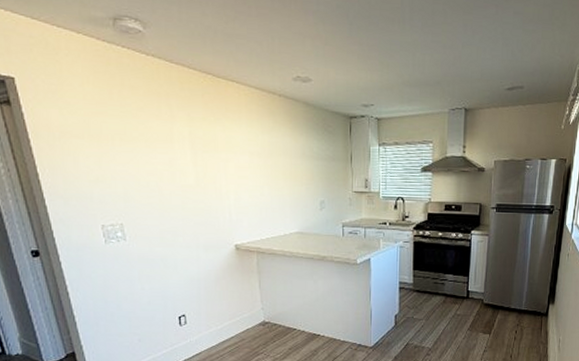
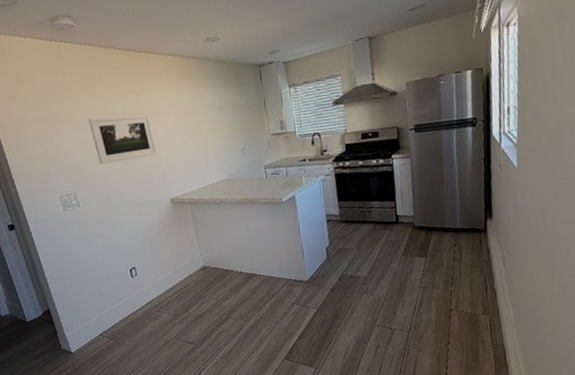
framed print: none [148,141,226,196] -> present [88,114,158,165]

